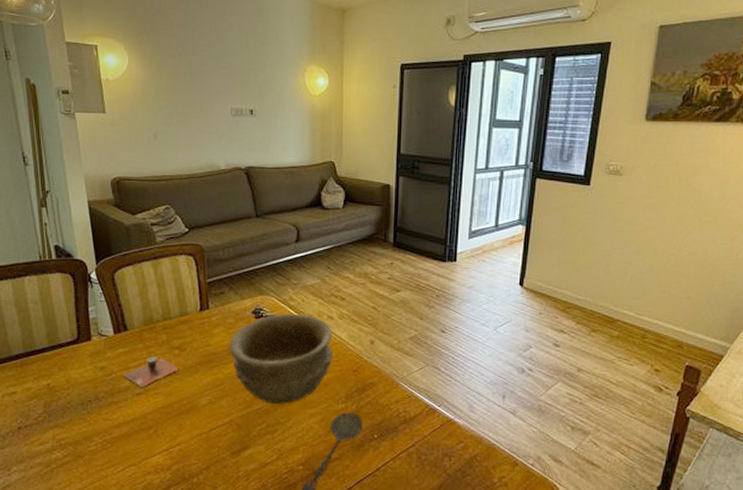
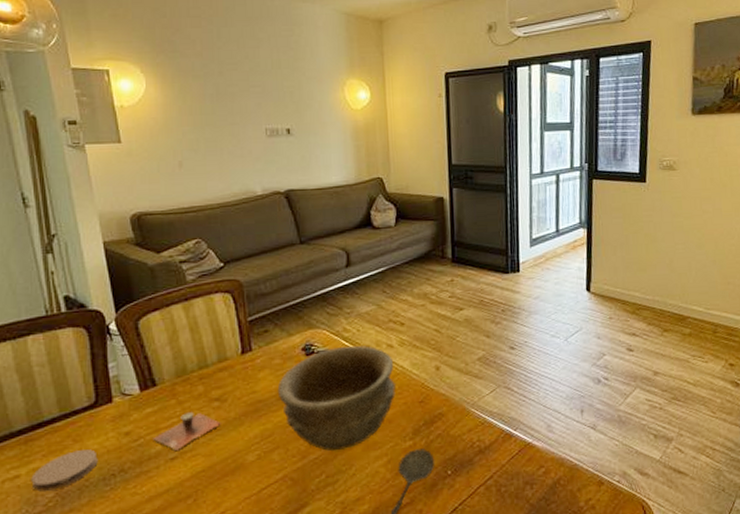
coaster: none [25,377,78,408] -> present [31,449,98,491]

